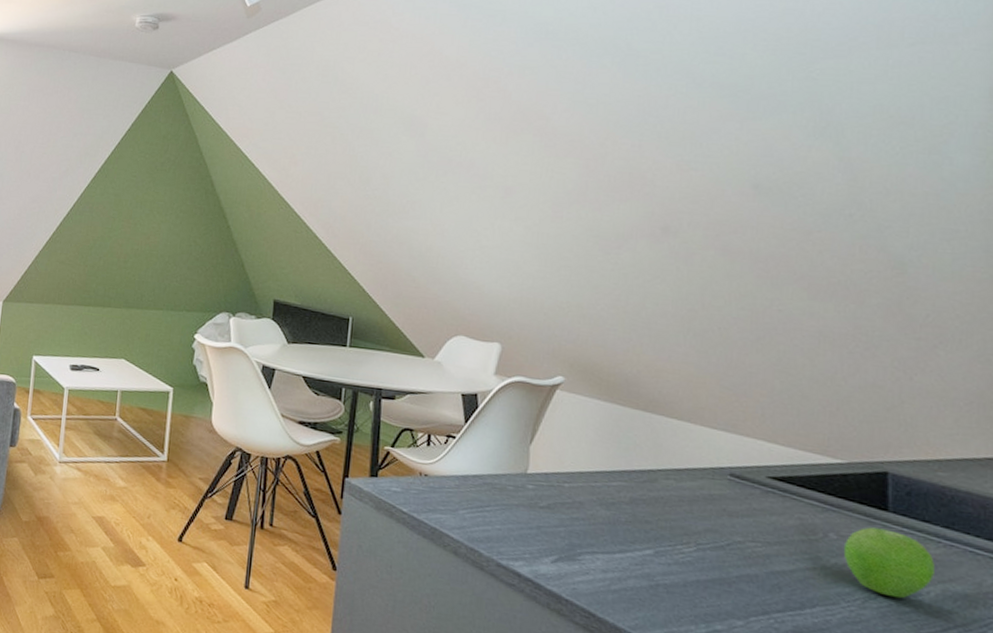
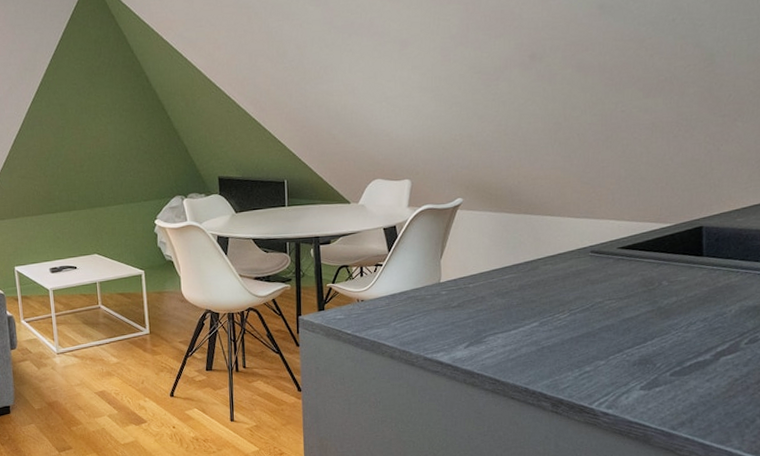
fruit: present [843,527,935,599] -> none [672,270,735,320]

